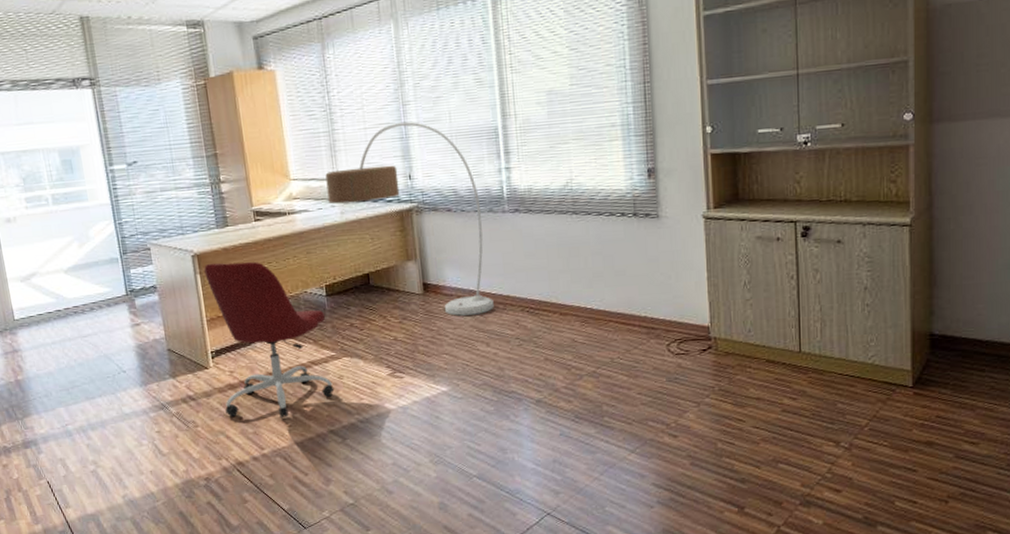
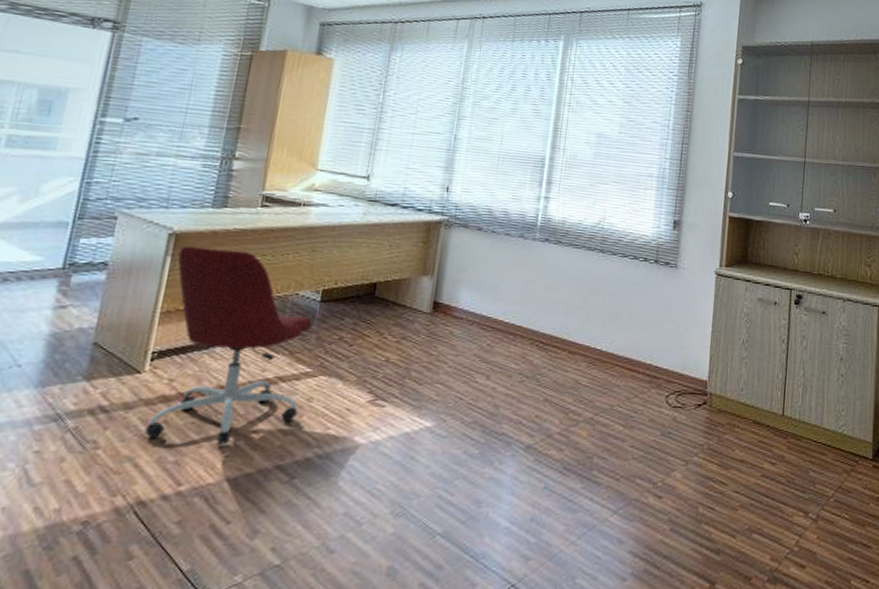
floor lamp: present [325,121,494,316] -> none [353,134,513,343]

